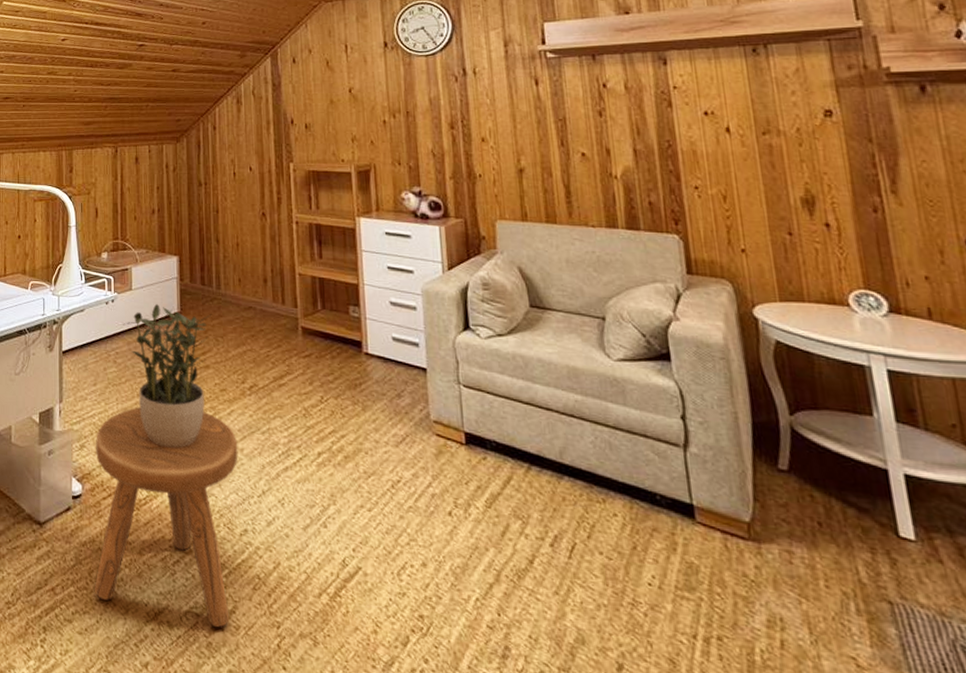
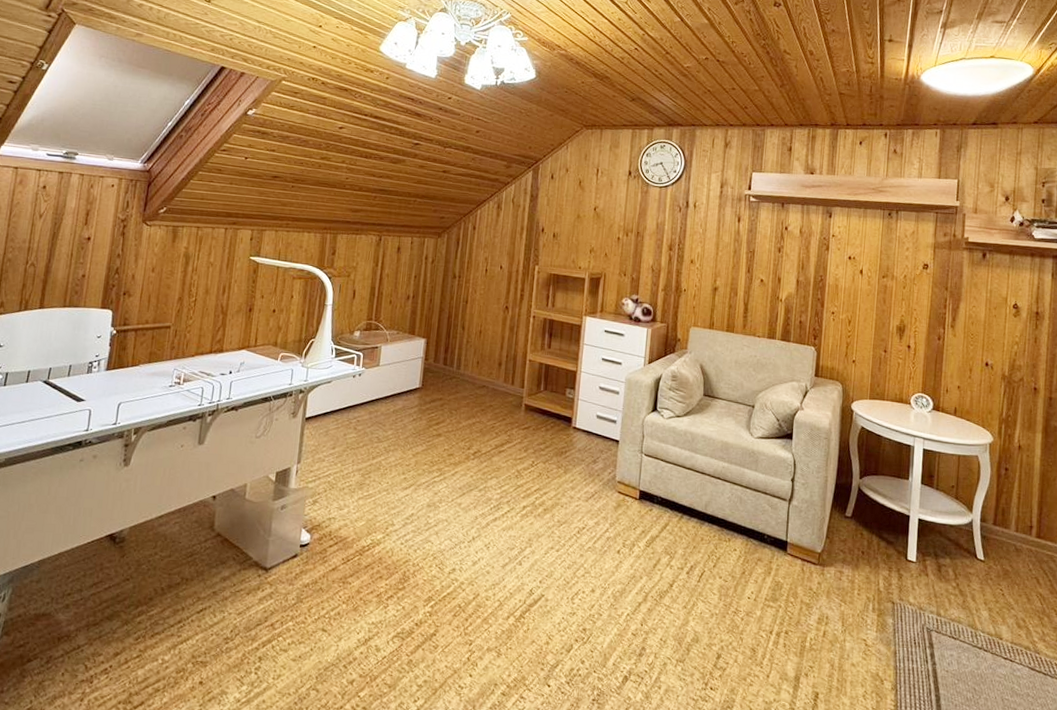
stool: present [94,407,238,628] -> none [311,468,457,648]
potted plant: present [123,304,212,448] -> none [367,380,450,503]

